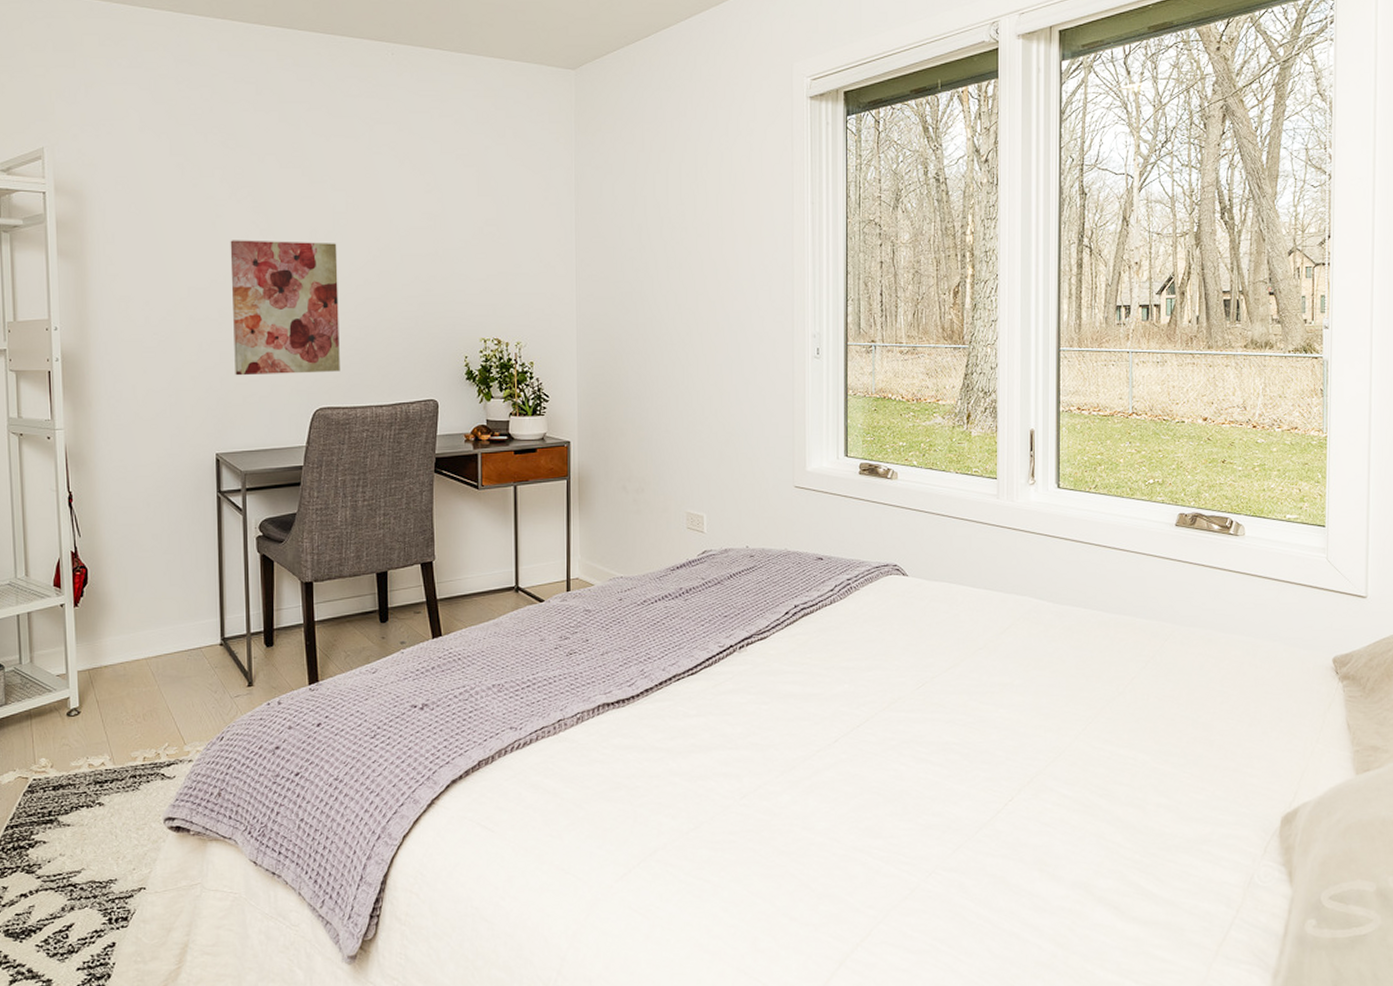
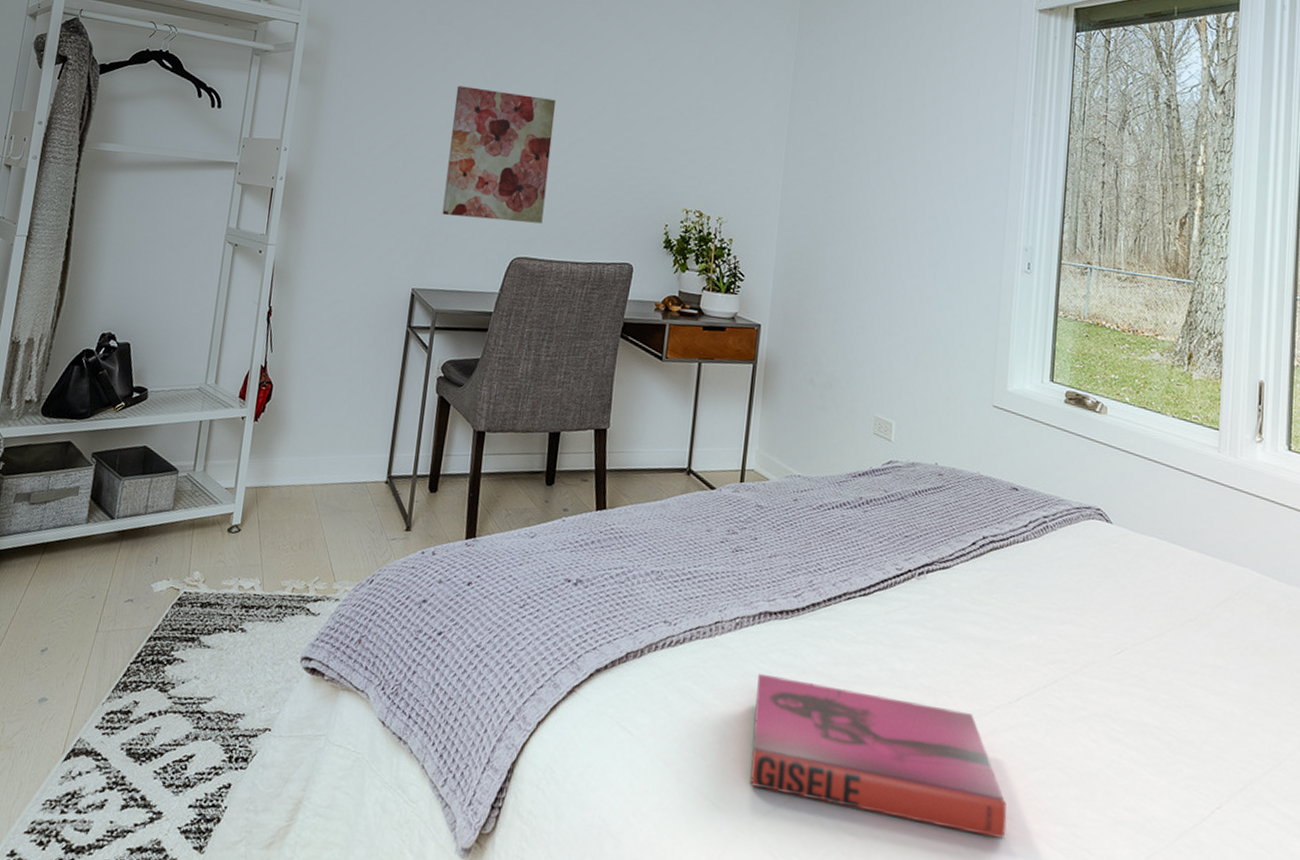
hardback book: none [602,757,833,859] -> present [749,673,1007,839]

